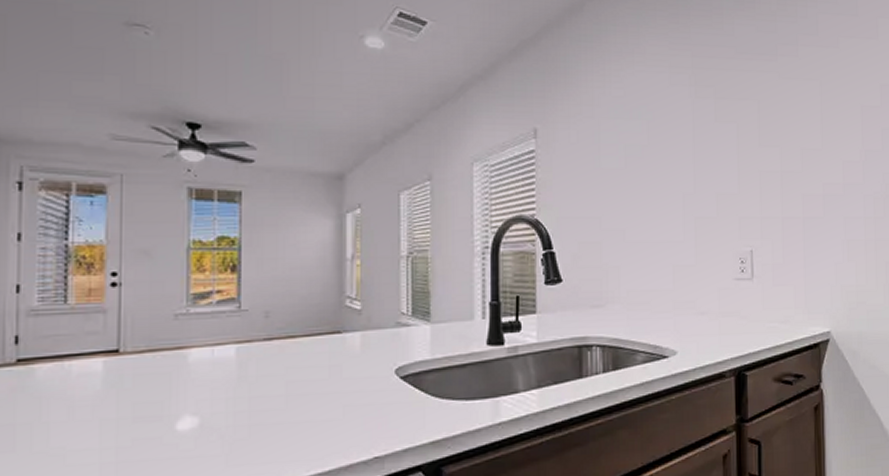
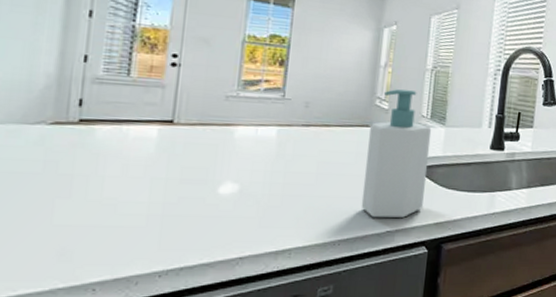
soap bottle: none [341,284,415,443] -> present [361,89,432,218]

